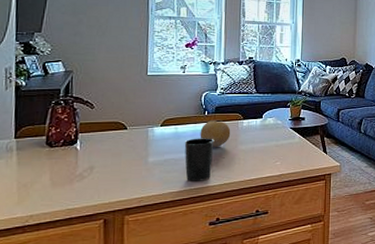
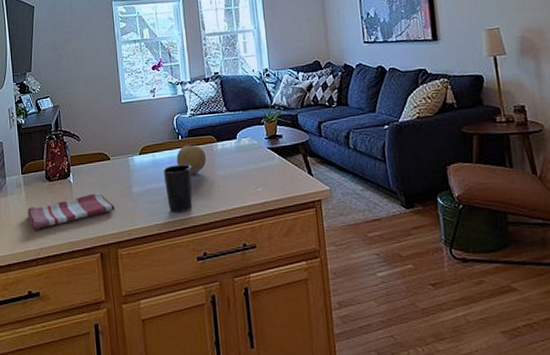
dish towel: none [17,161,126,197] -> present [27,193,115,230]

